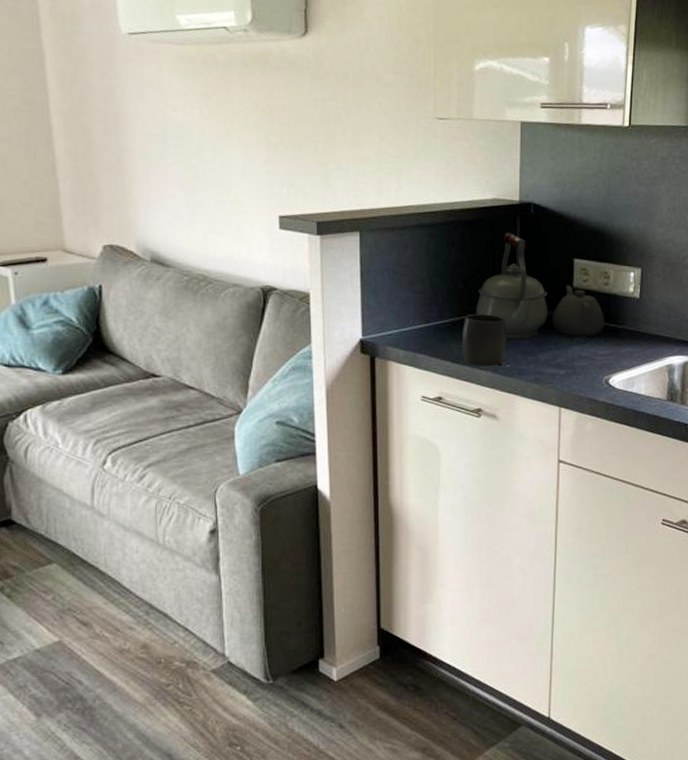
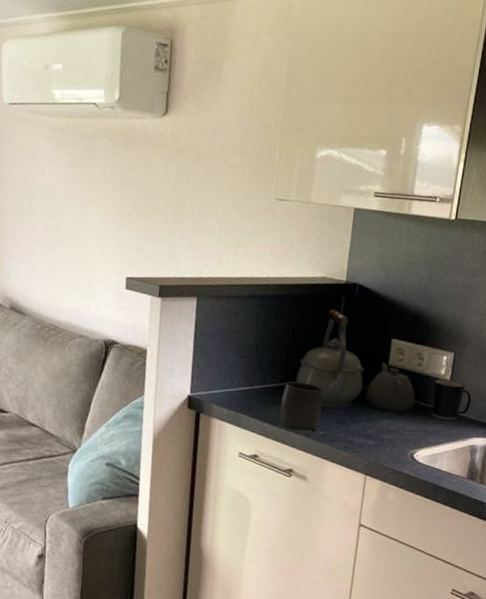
mug: none [624,297,664,340] -> present [432,379,472,421]

